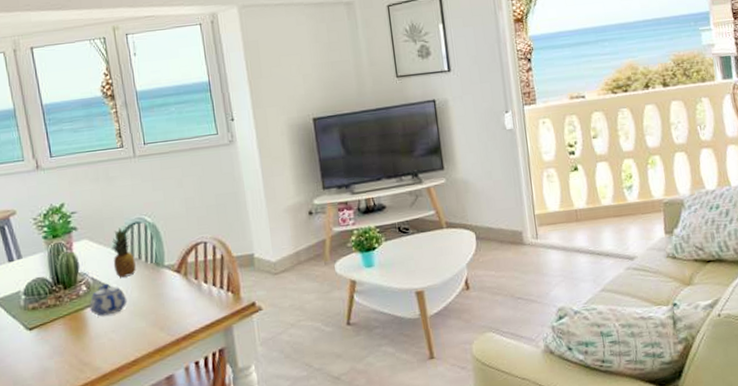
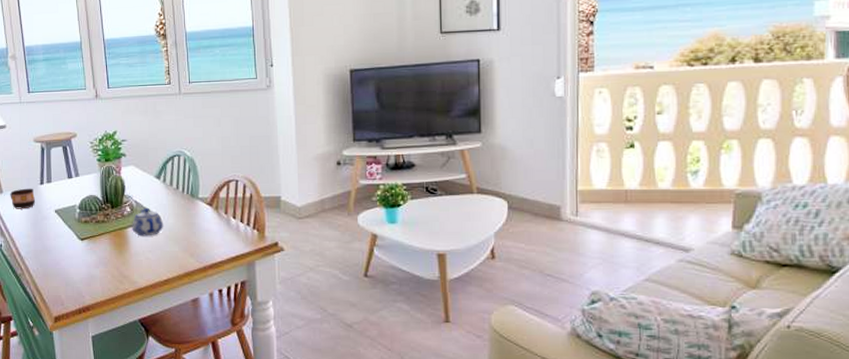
fruit: present [112,227,136,278] -> none [154,158,174,204]

